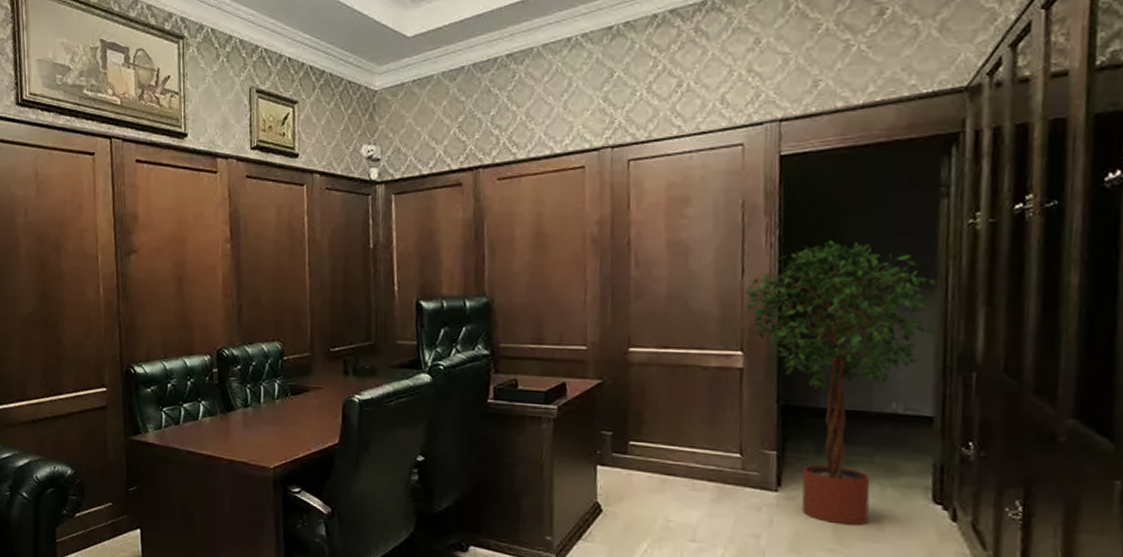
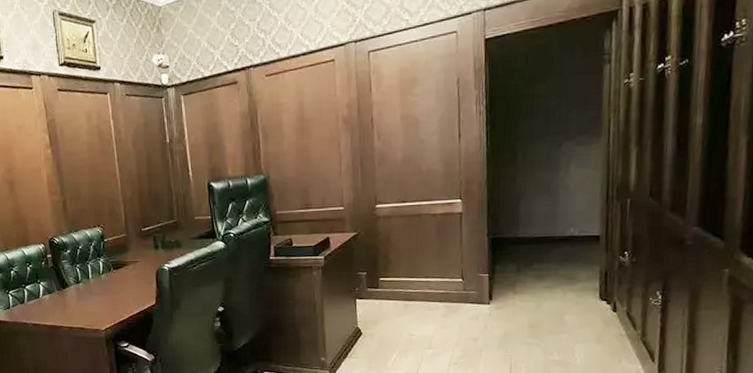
potted tree: present [740,240,937,526] -> none [458,105,602,324]

